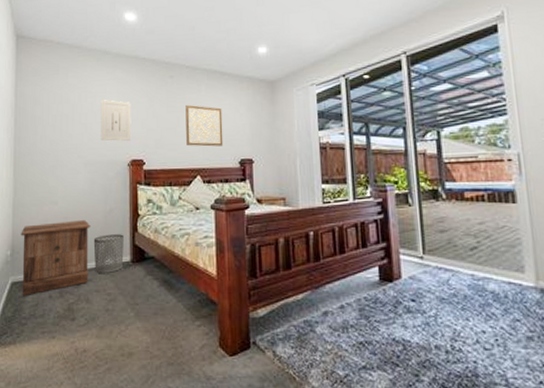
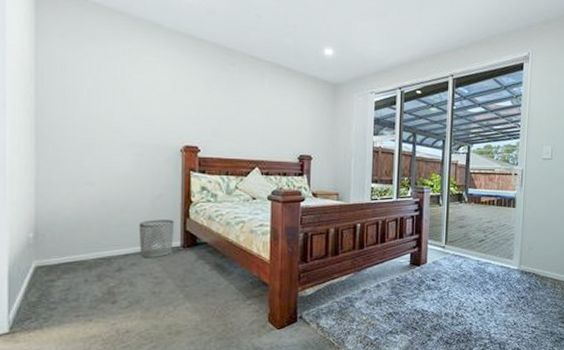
nightstand: present [21,220,91,297] -> none [47,204,136,281]
wall art: present [100,100,131,142] -> none [149,78,186,127]
wall art: present [185,105,224,147] -> none [246,96,285,141]

